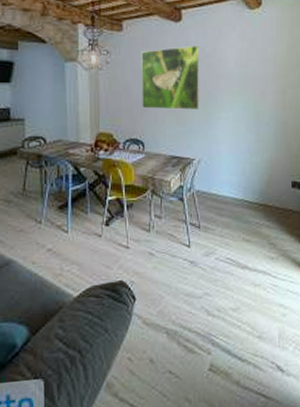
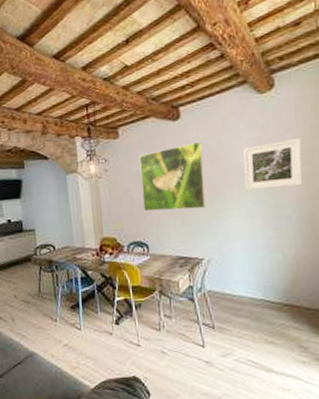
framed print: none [233,53,280,97] -> present [243,137,303,191]

